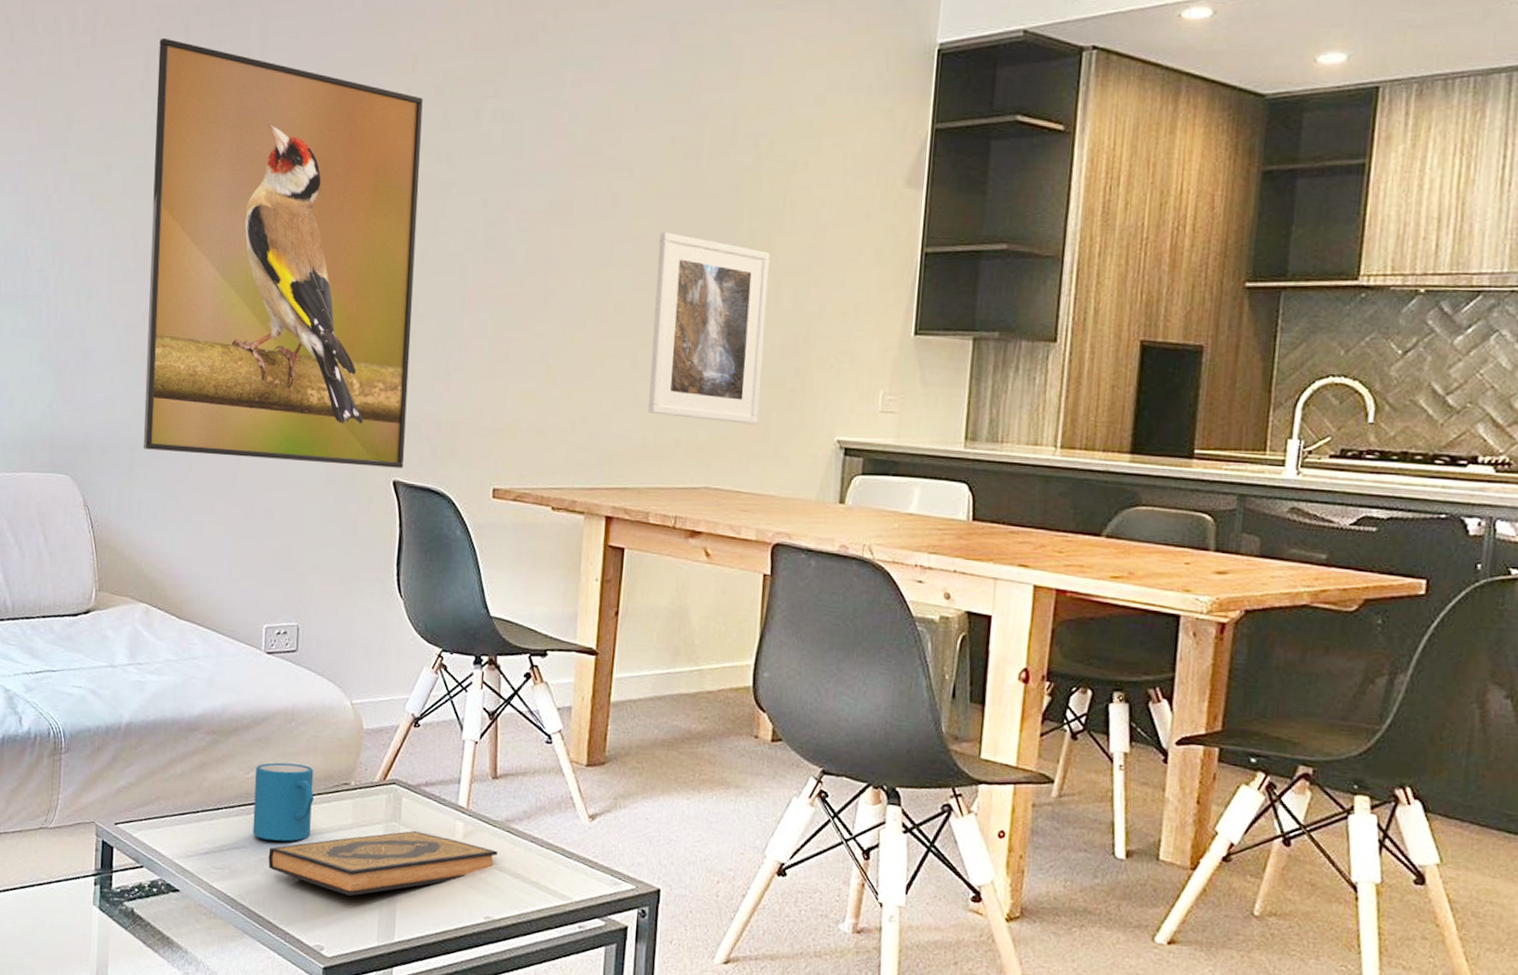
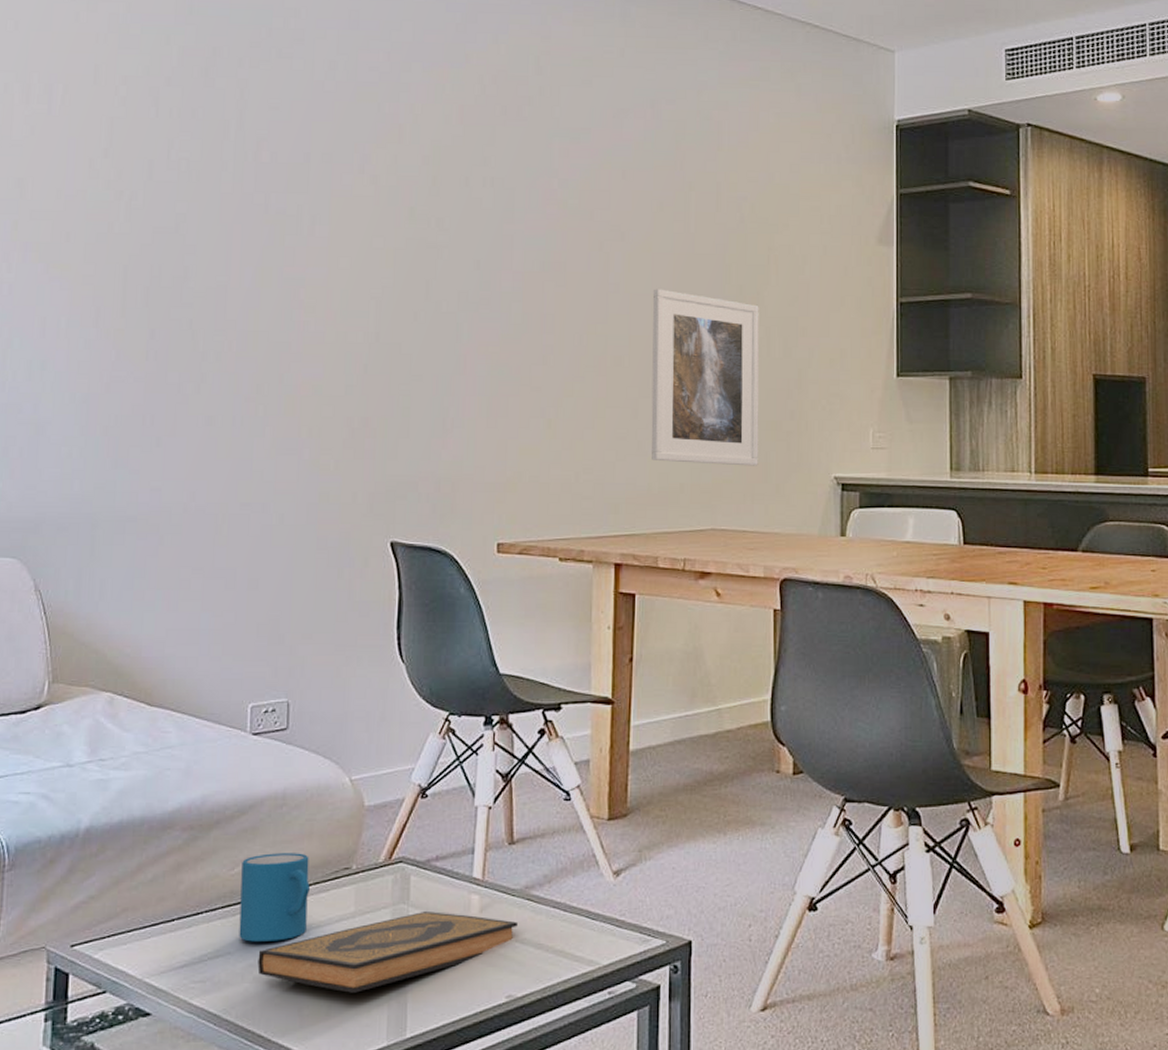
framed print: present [143,38,423,468] -> none [106,107,411,529]

